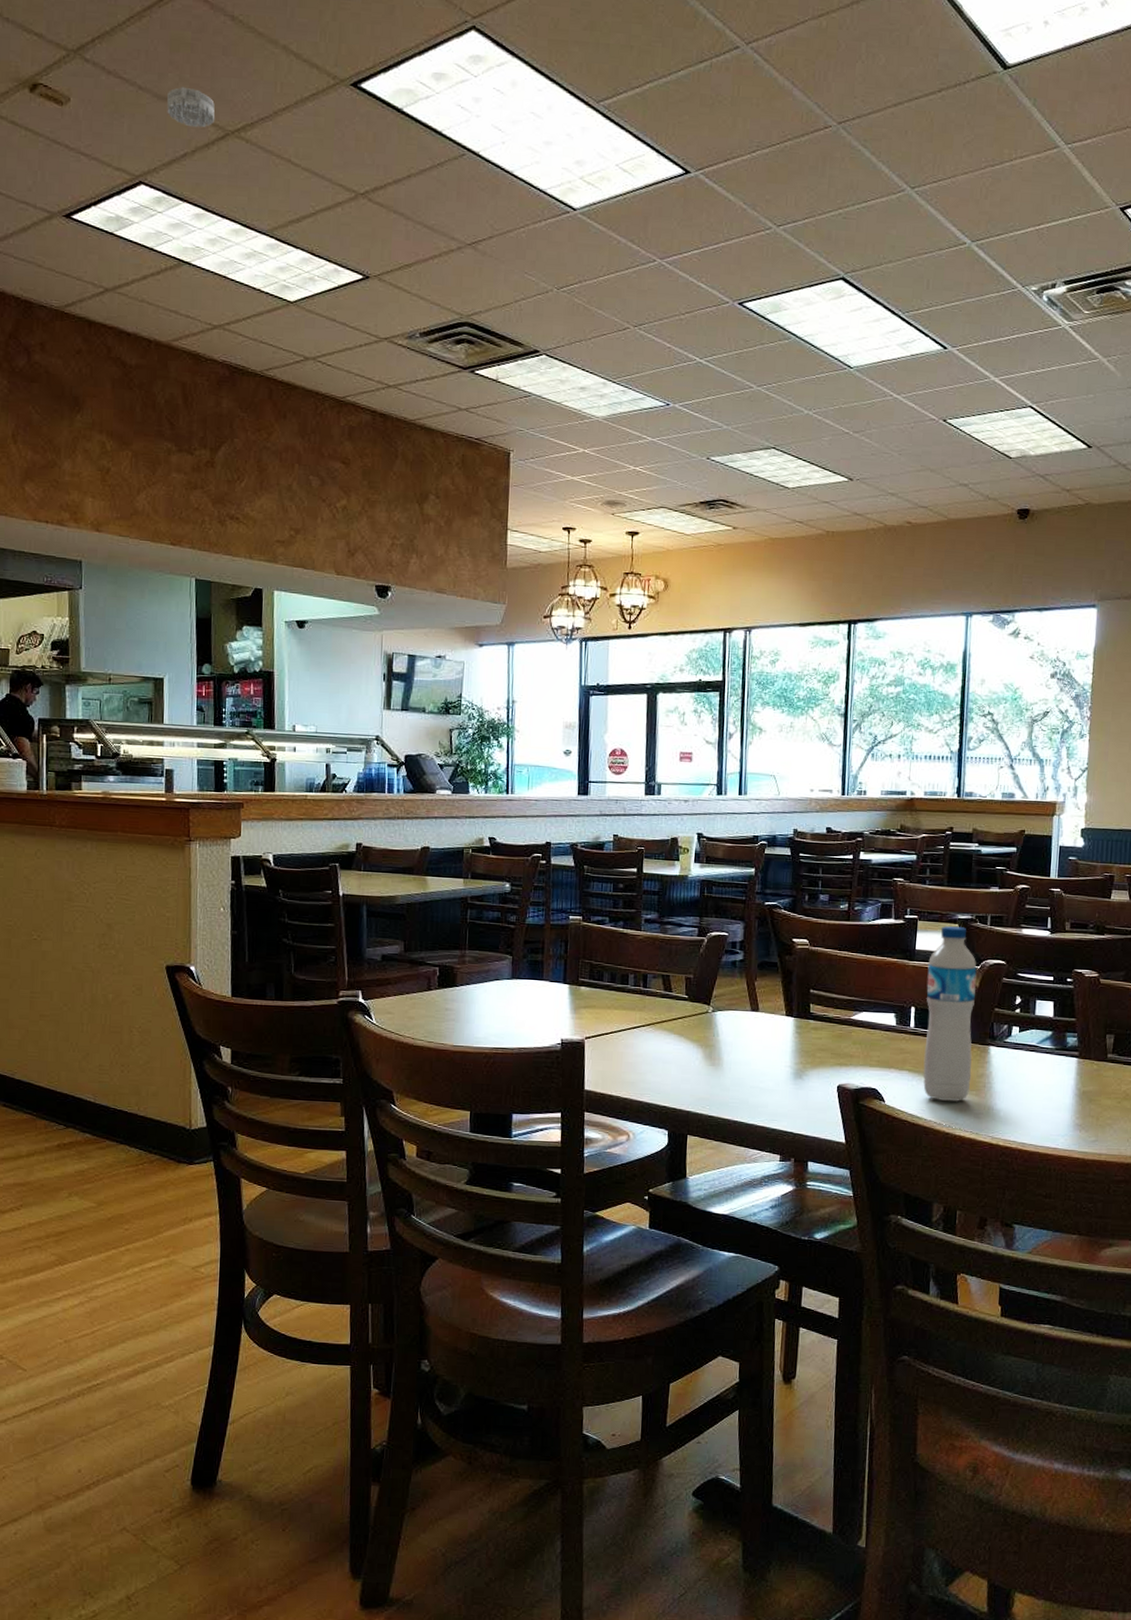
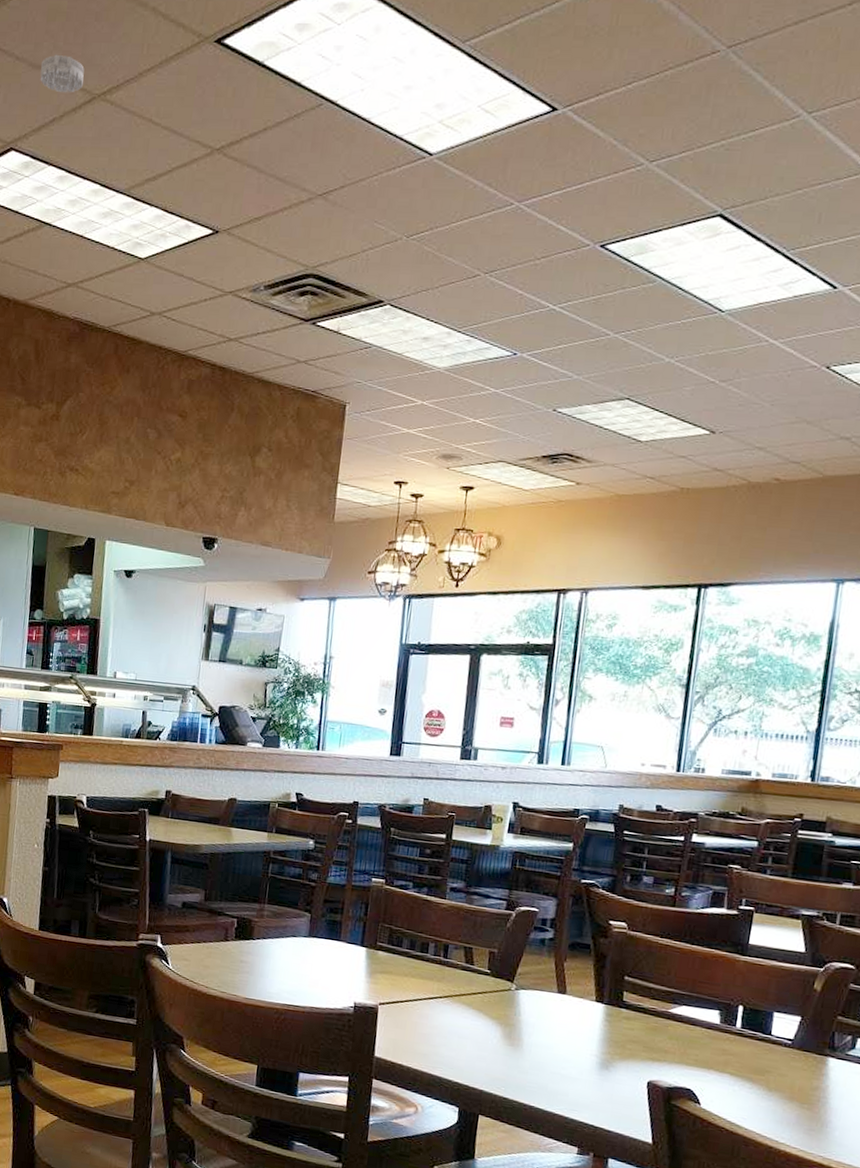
water bottle: present [923,926,977,1101] -> none [746,921,820,1114]

